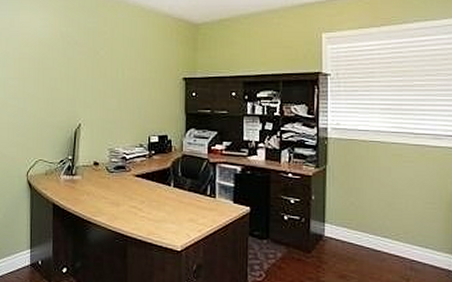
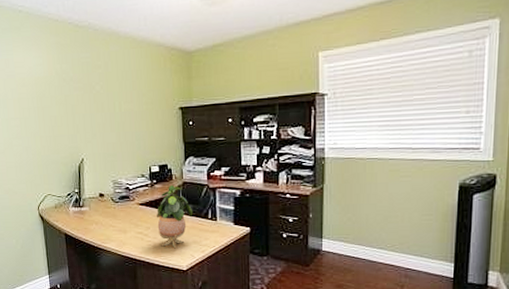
potted plant: none [153,157,192,227] -> present [157,185,194,249]

